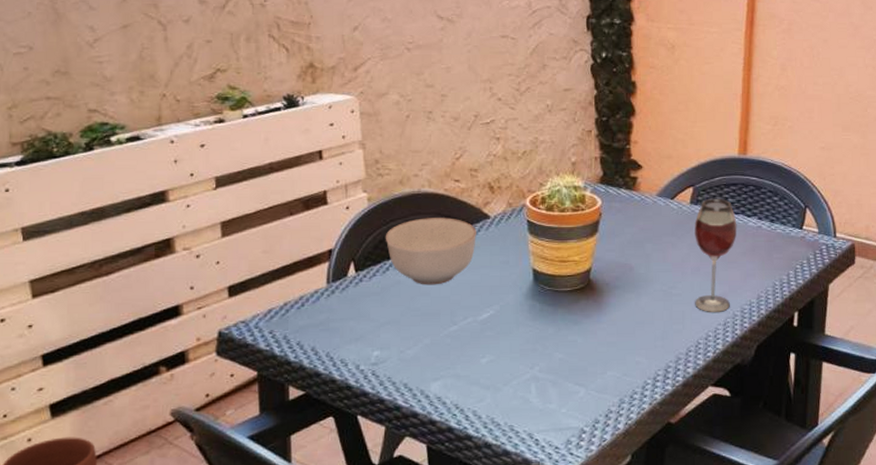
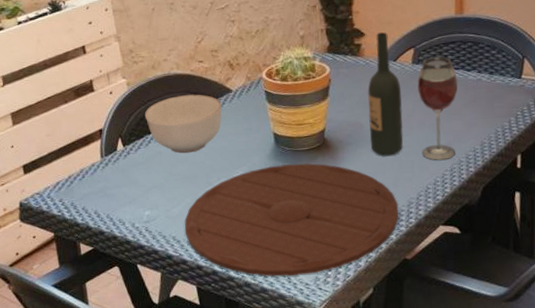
placemat: none [419,305,666,437] -> present [184,163,399,276]
wine bottle: none [639,167,677,304] -> present [368,32,404,156]

